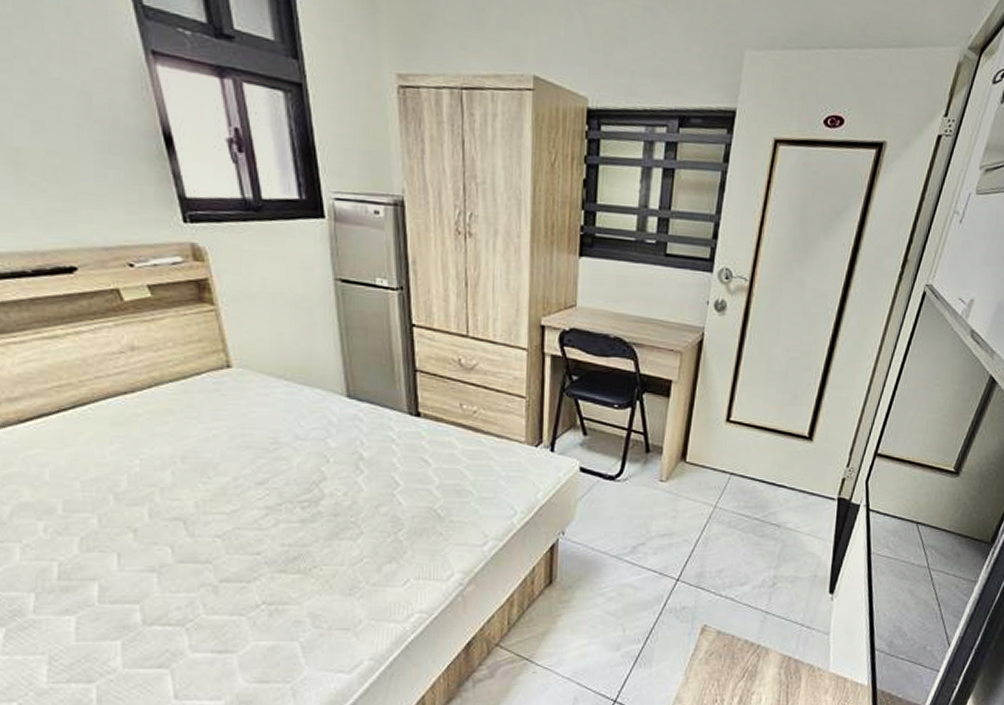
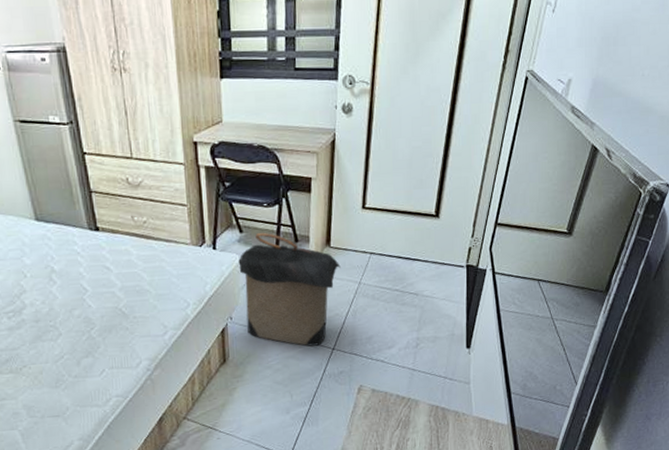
laundry hamper: none [576,437,696,574] -> present [237,232,341,347]

